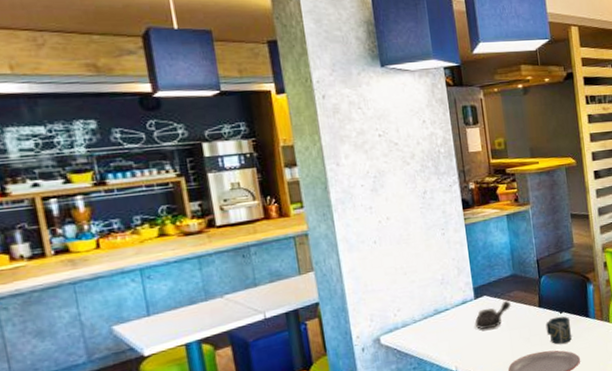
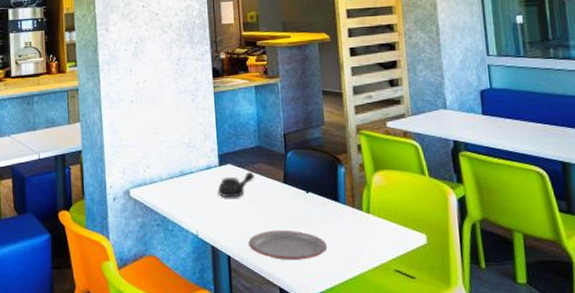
cup: present [545,316,571,344] -> none [290,196,318,226]

